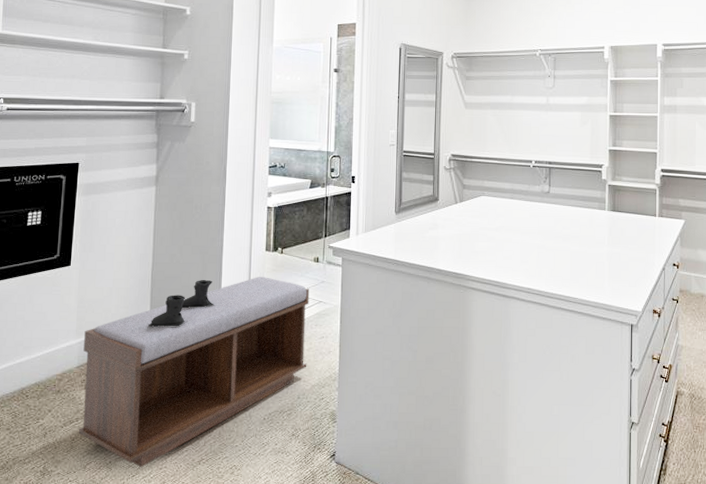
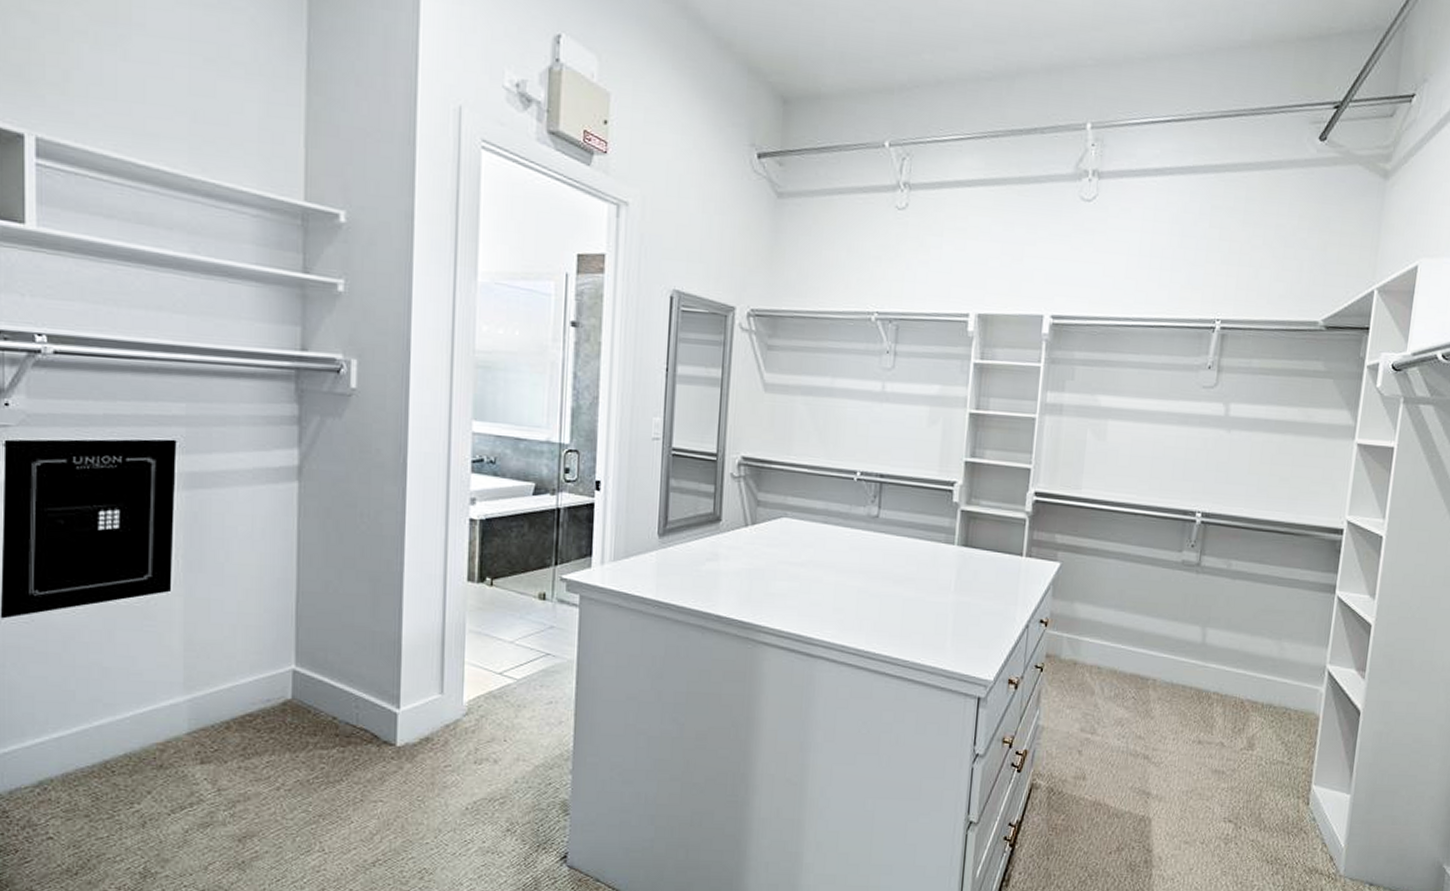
bench: present [79,277,310,467] -> none [195,617,533,869]
boots: present [147,279,215,327] -> none [292,617,392,683]

